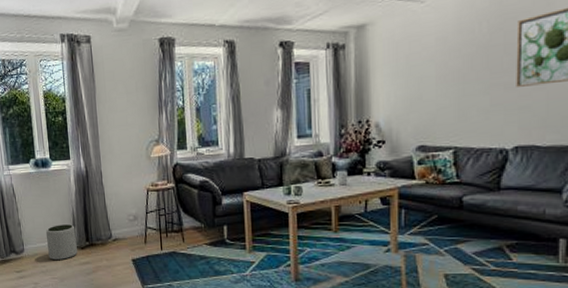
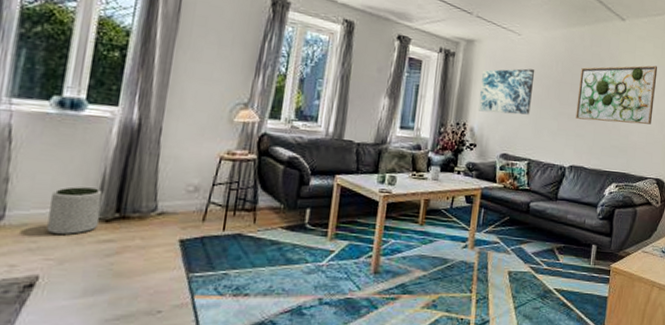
wall art: none [380,39,450,103] -> present [478,68,535,115]

